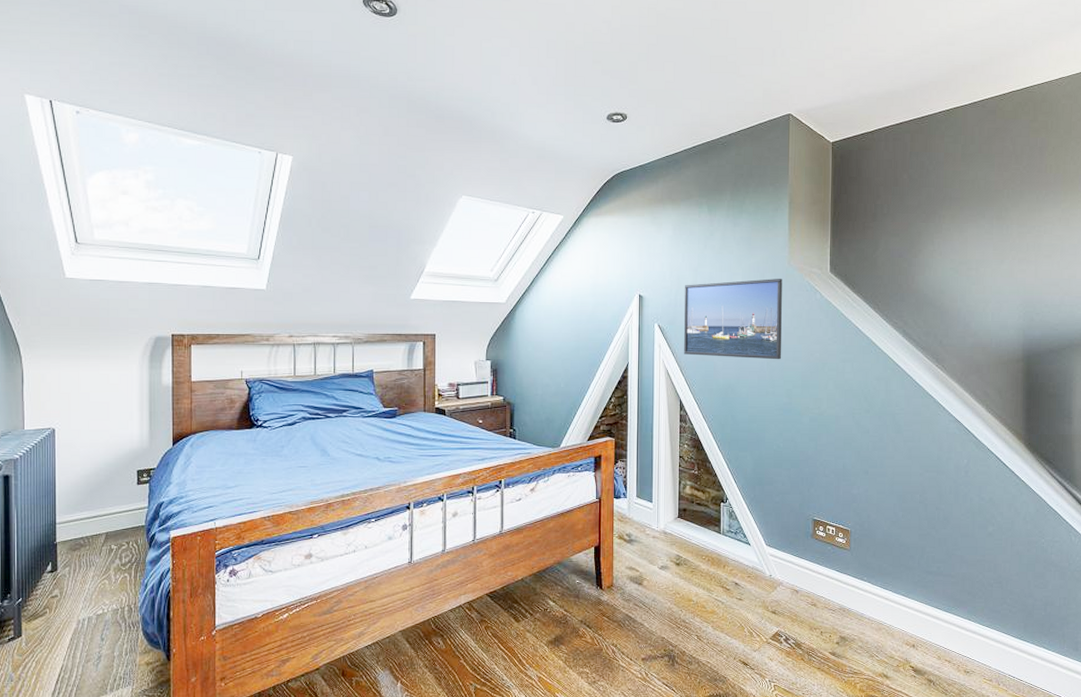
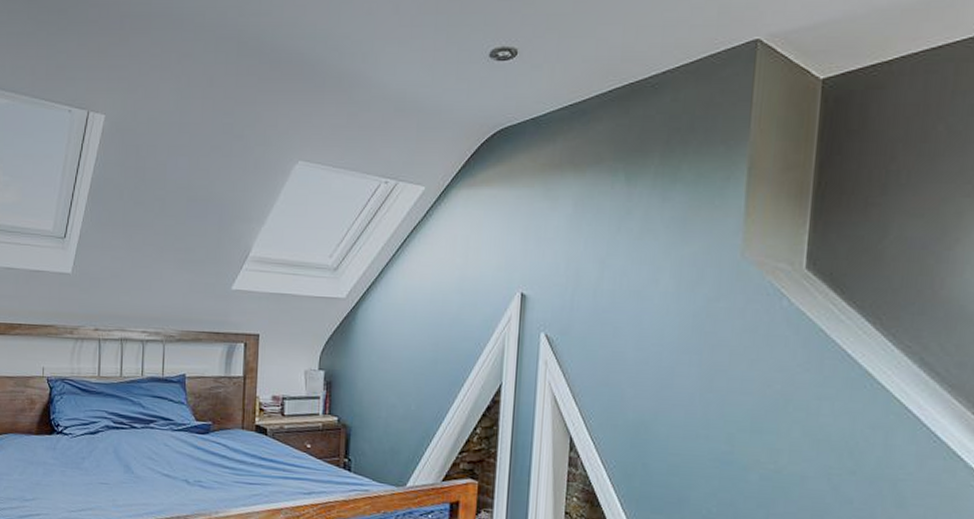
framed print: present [684,279,782,360] -> none [579,276,731,391]

